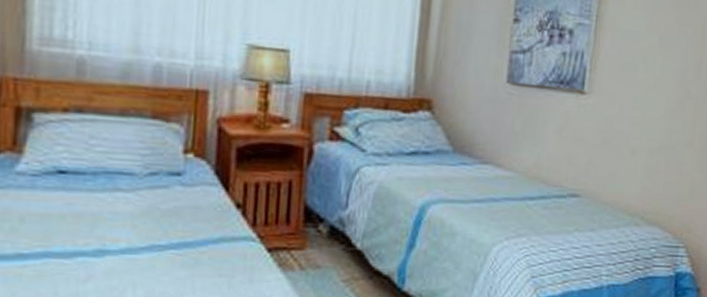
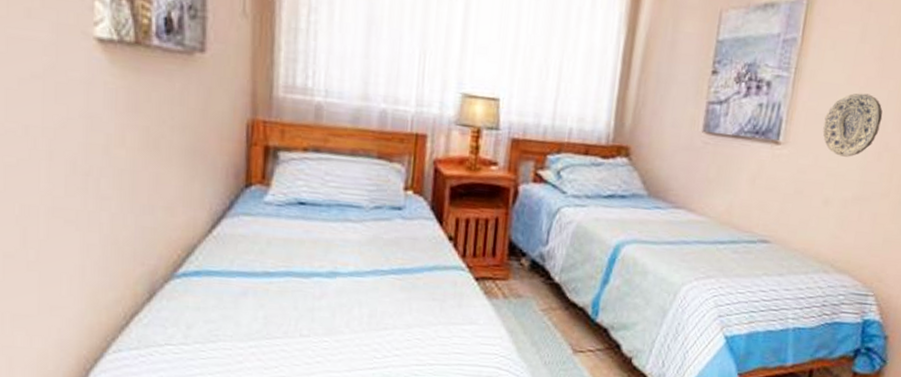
decorative plate: none [626,40,683,106] -> present [822,93,883,157]

